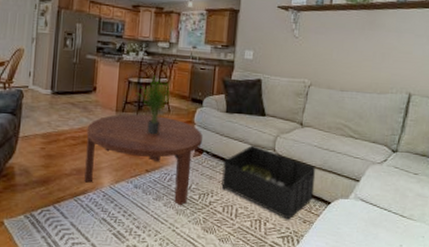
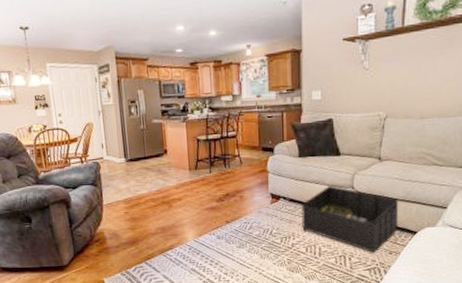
coffee table: present [84,114,203,206] -> none [164,169,278,251]
potted plant: present [135,75,172,135] -> none [206,130,242,188]

